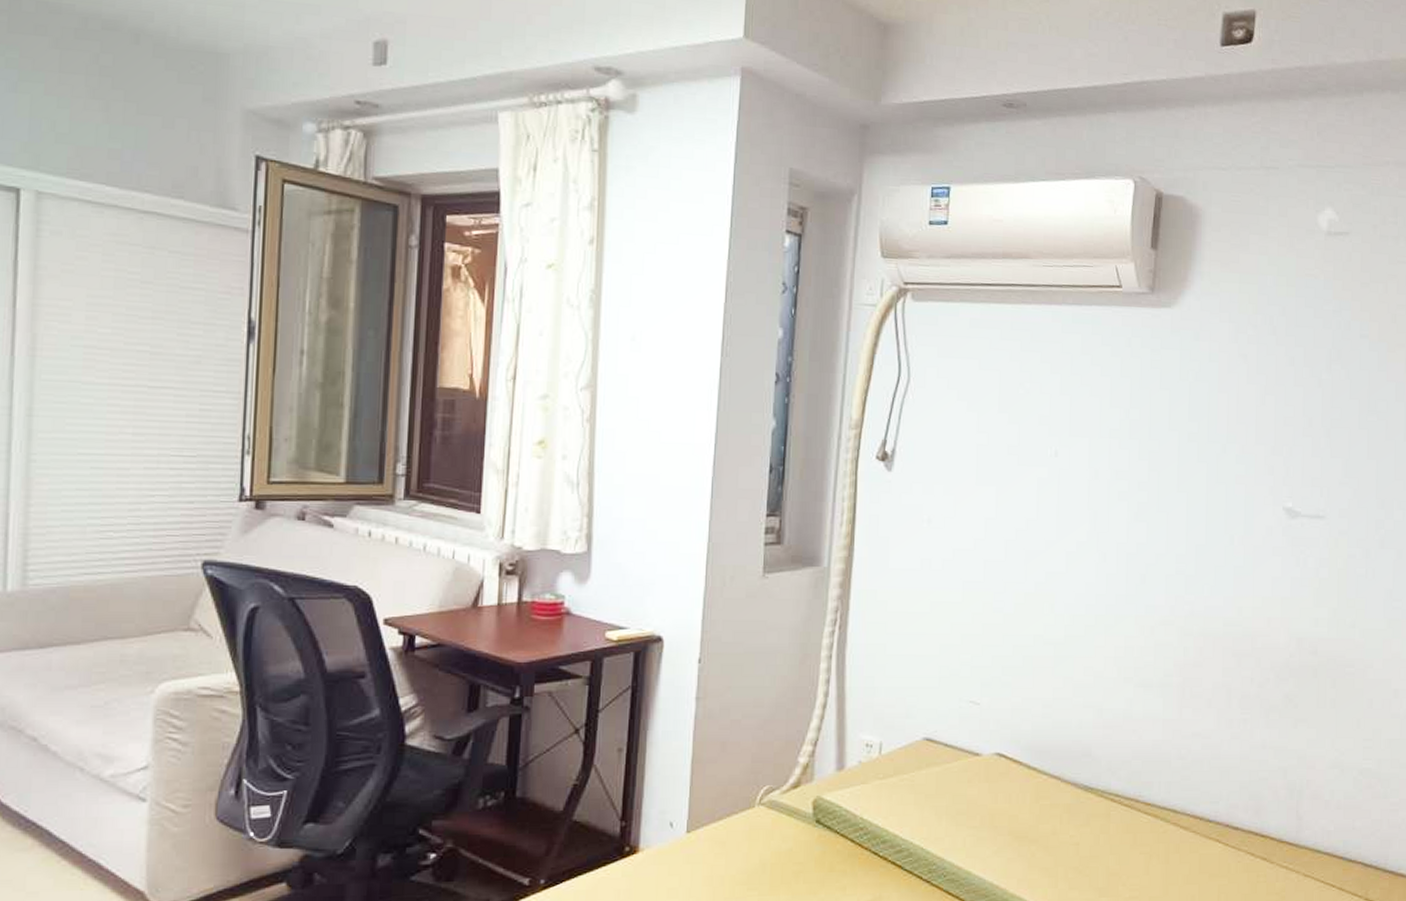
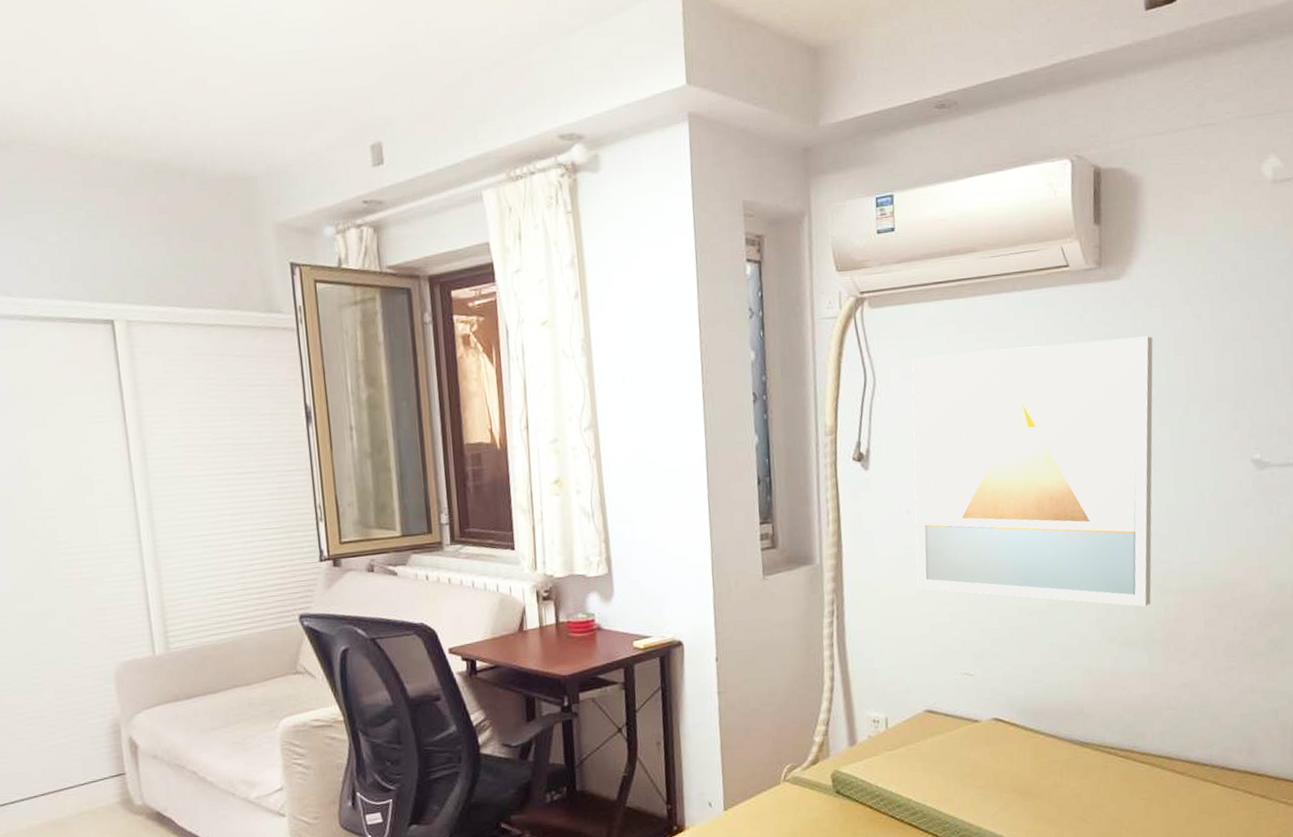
wall art: none [930,358,1198,648] -> present [911,336,1153,607]

